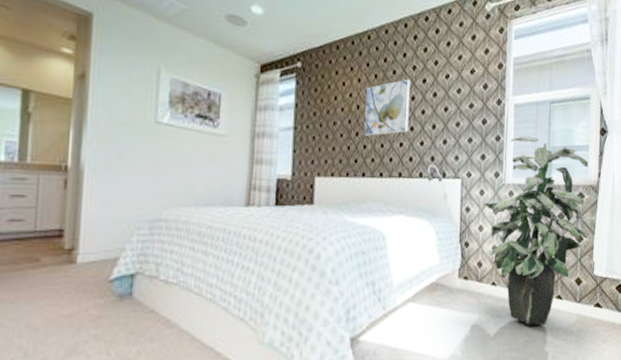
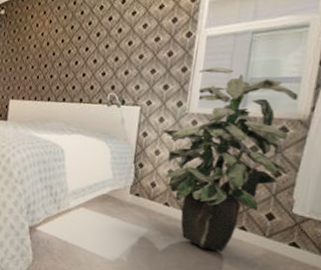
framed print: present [363,78,410,136] -> none [51,17,97,68]

